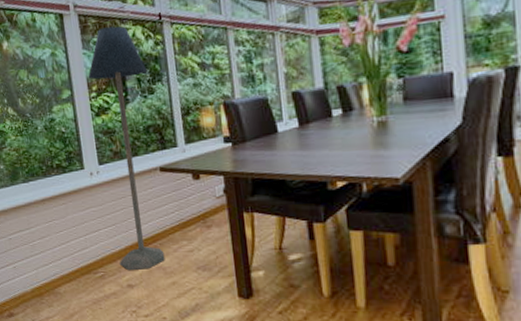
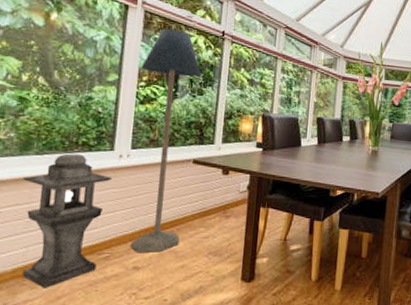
lantern: none [19,177,96,306] -> present [23,153,113,288]

